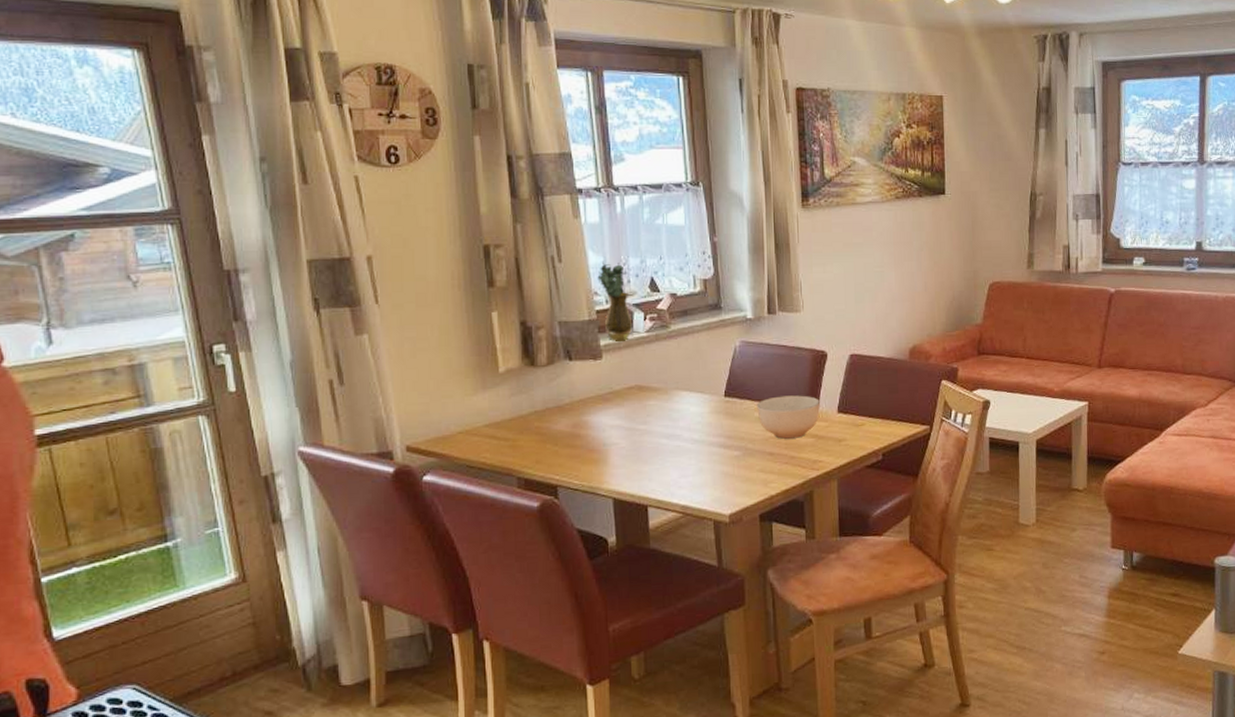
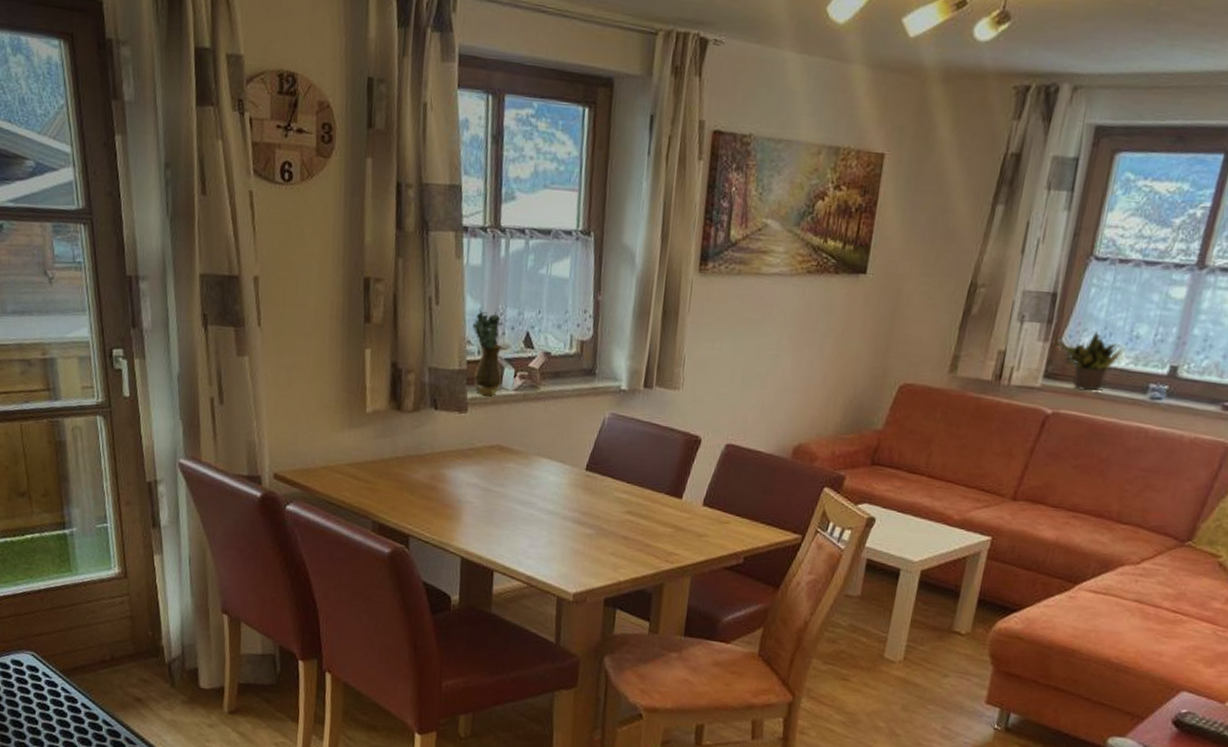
bowl: present [757,395,821,439] -> none [617,477,687,526]
potted plant: none [1107,221,1158,270] -> present [1056,331,1122,392]

